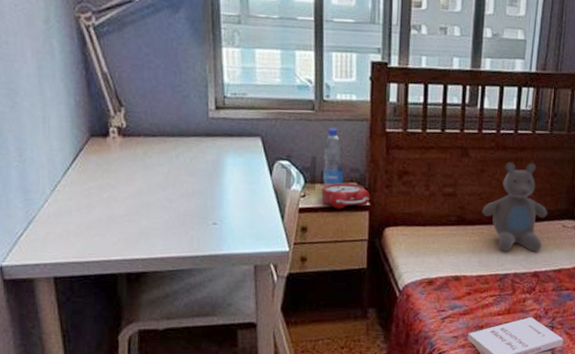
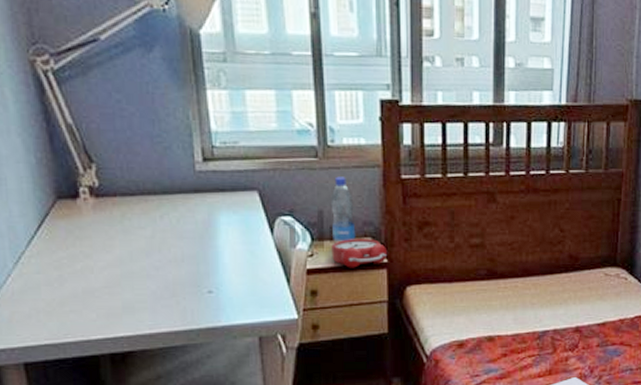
stuffed animal: present [482,162,547,252] -> none [515,206,587,306]

